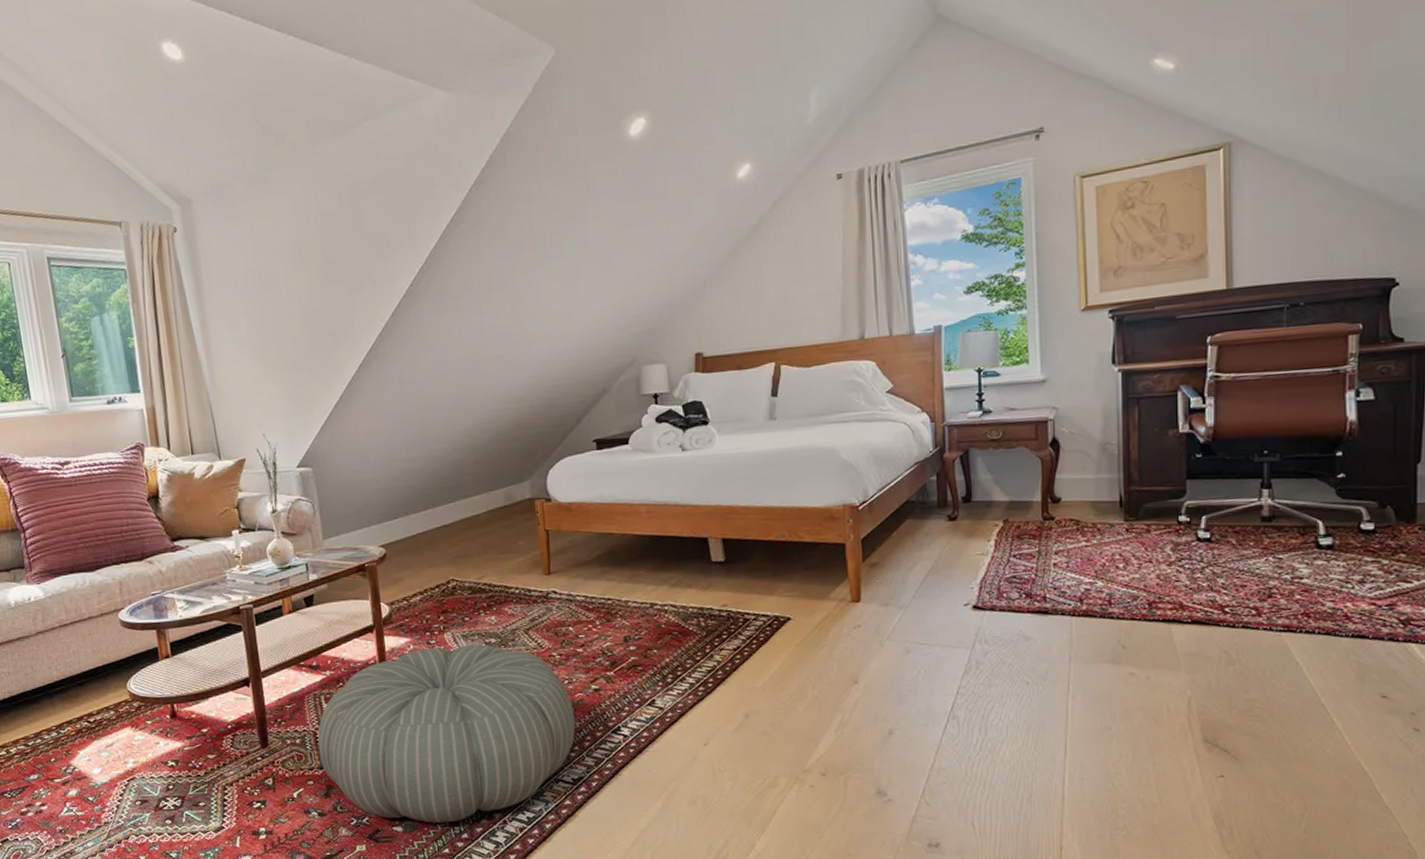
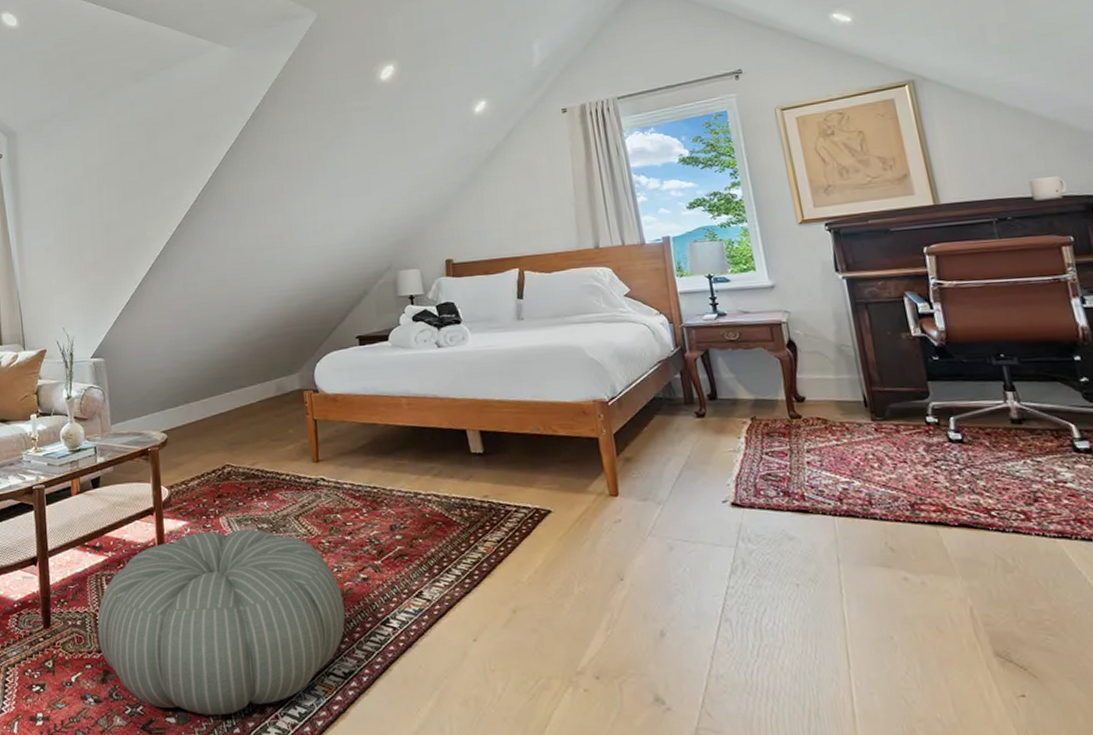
mug: none [1328,256,1367,285] -> present [1027,176,1067,201]

